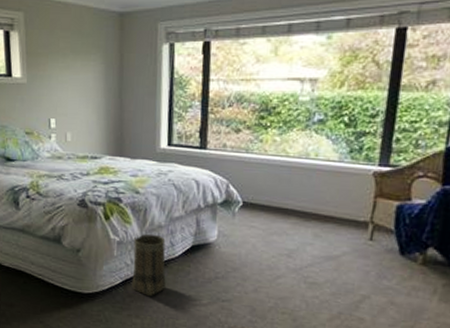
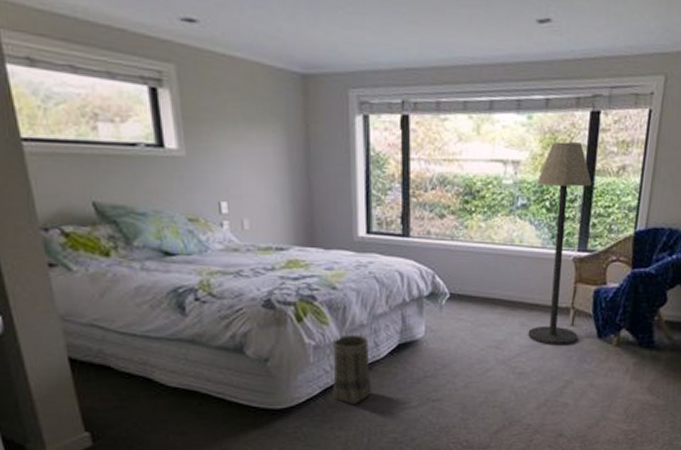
floor lamp: none [321,59,396,259] -> present [528,141,592,346]

